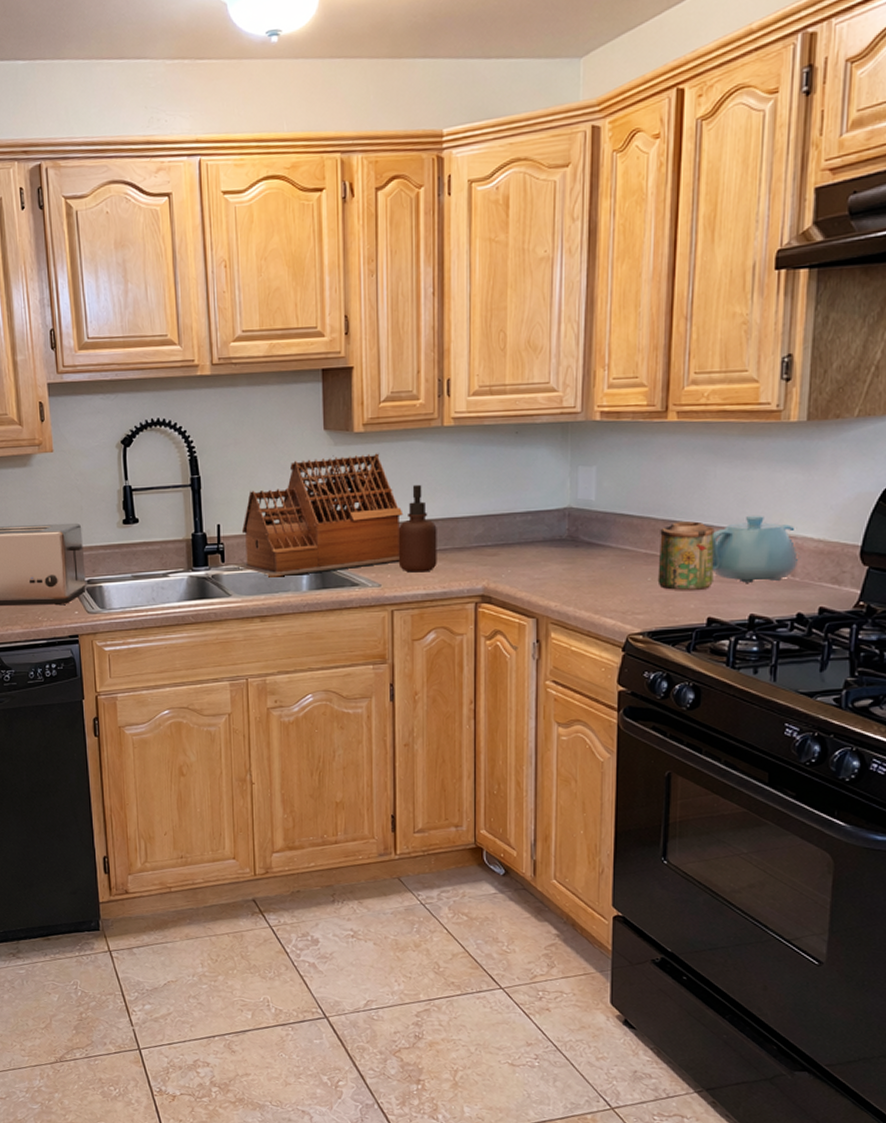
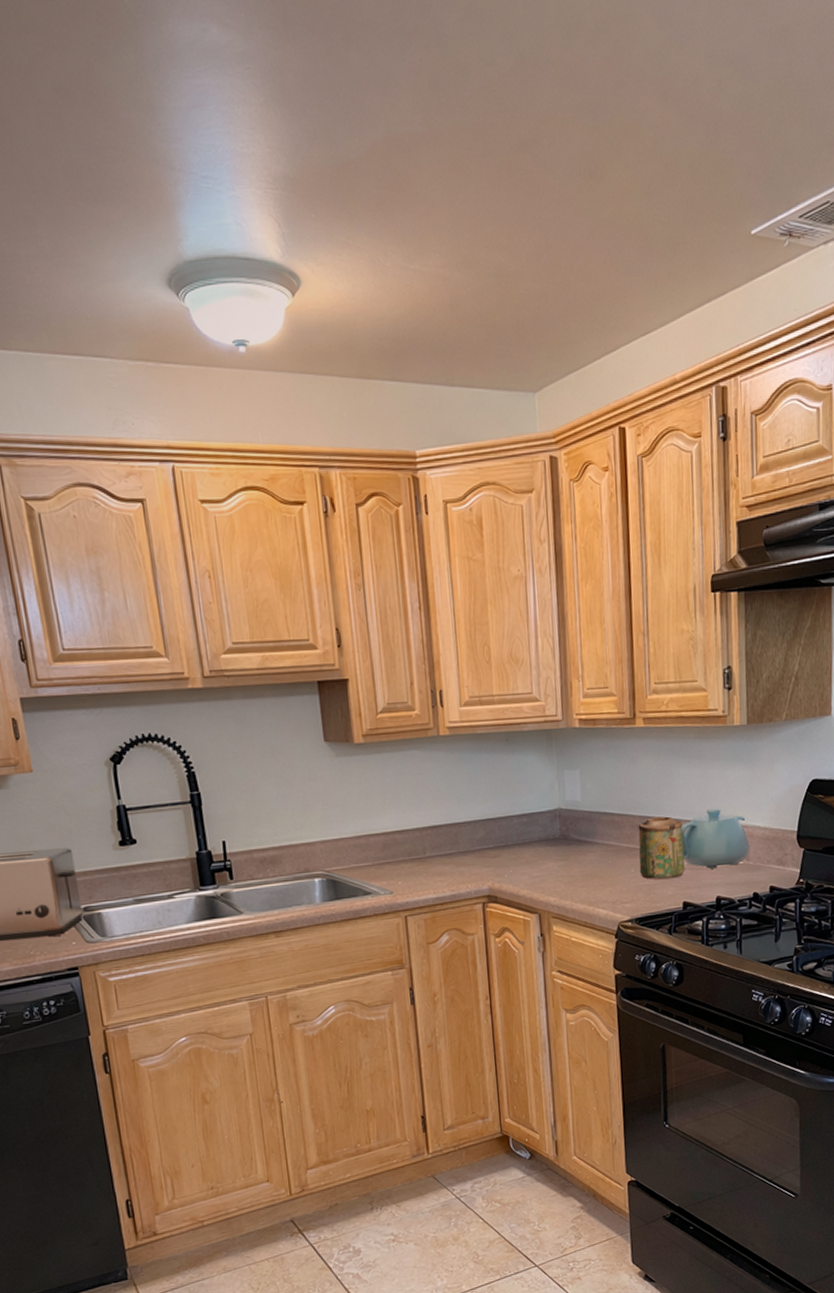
architectural model: present [233,453,404,579] -> none [242,763,409,893]
soap dispenser: present [398,484,437,573] -> none [405,792,445,878]

